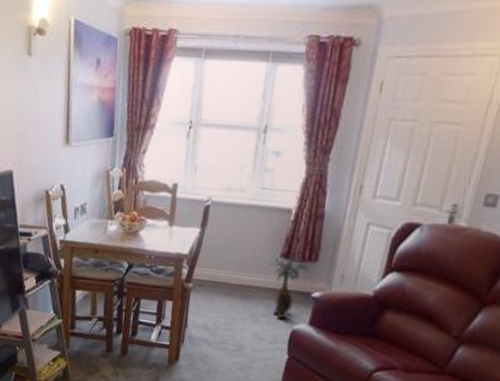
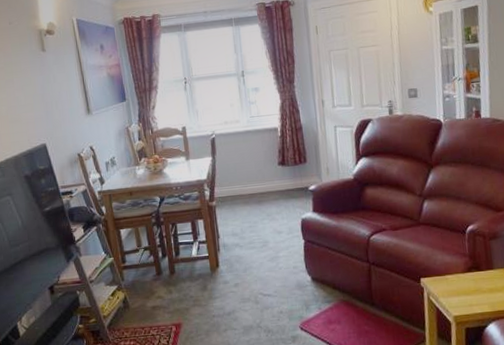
decorative plant: present [269,254,310,320] -> none [271,163,303,213]

